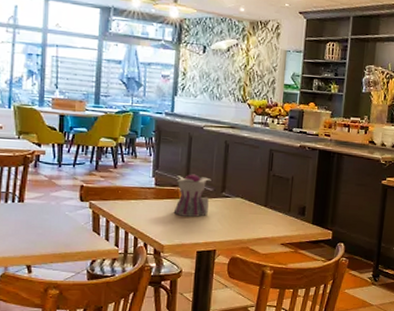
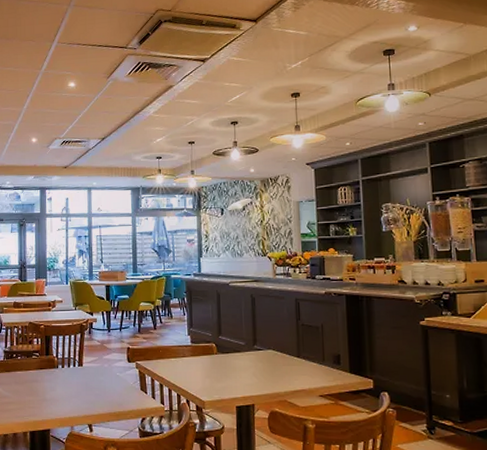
teapot: present [173,174,211,217] -> none [210,329,243,372]

